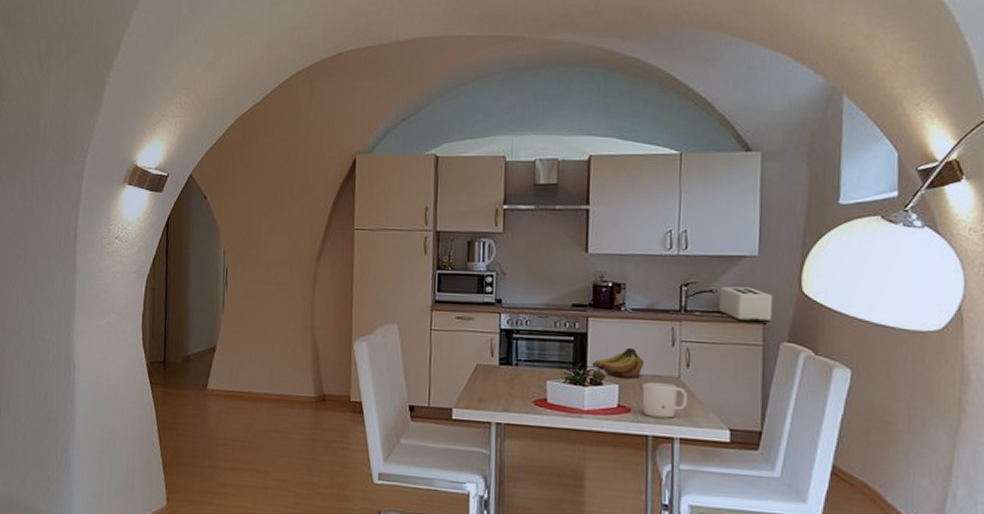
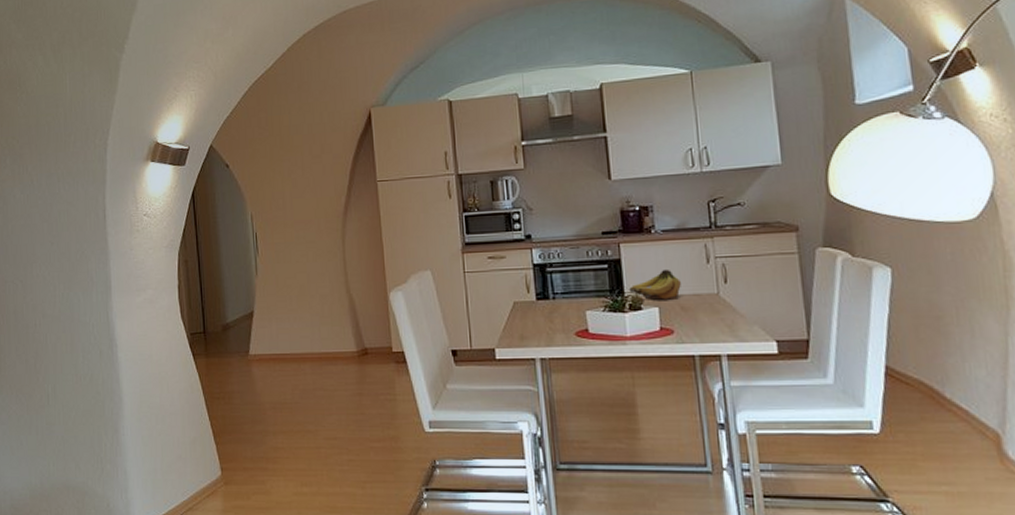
mug: present [642,382,688,418] -> none [682,301,731,336]
toaster: present [718,286,773,323] -> none [746,197,804,232]

